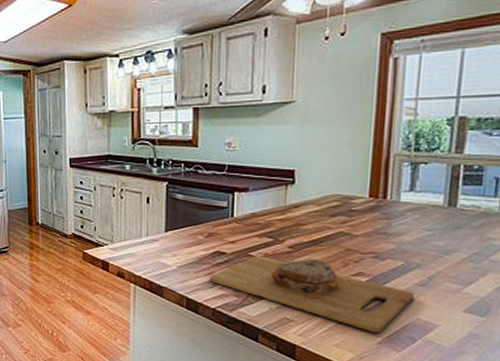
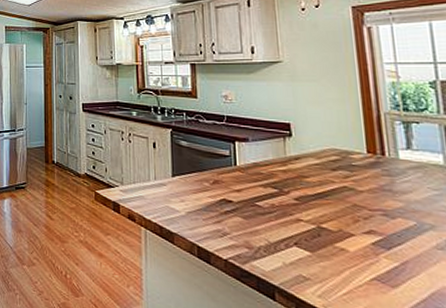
cutting board: present [209,256,414,333] -> none [218,206,435,300]

